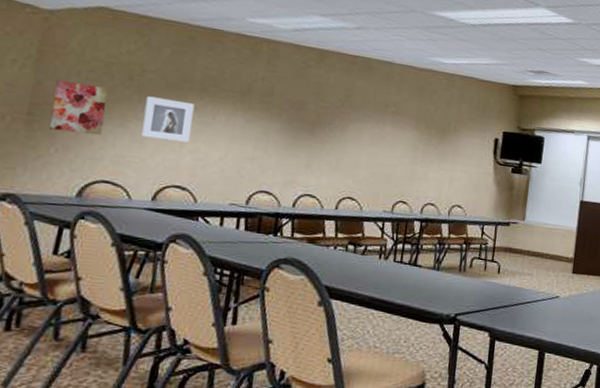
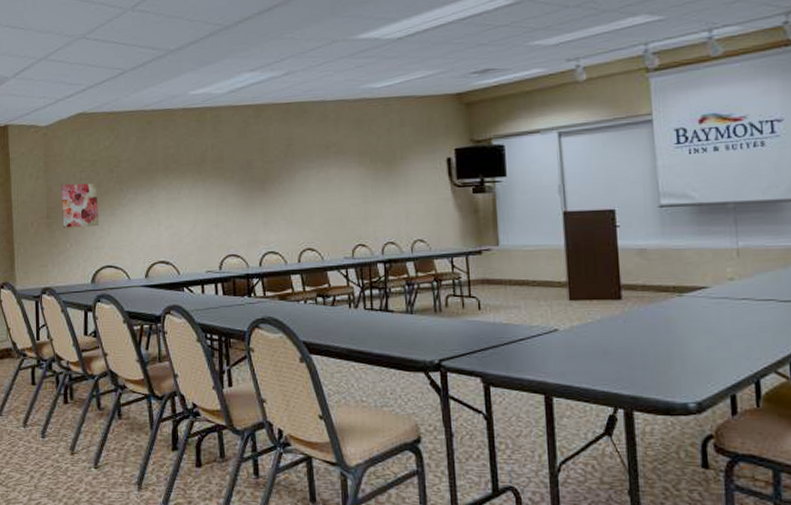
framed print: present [140,96,195,143] -> none [125,182,165,222]

